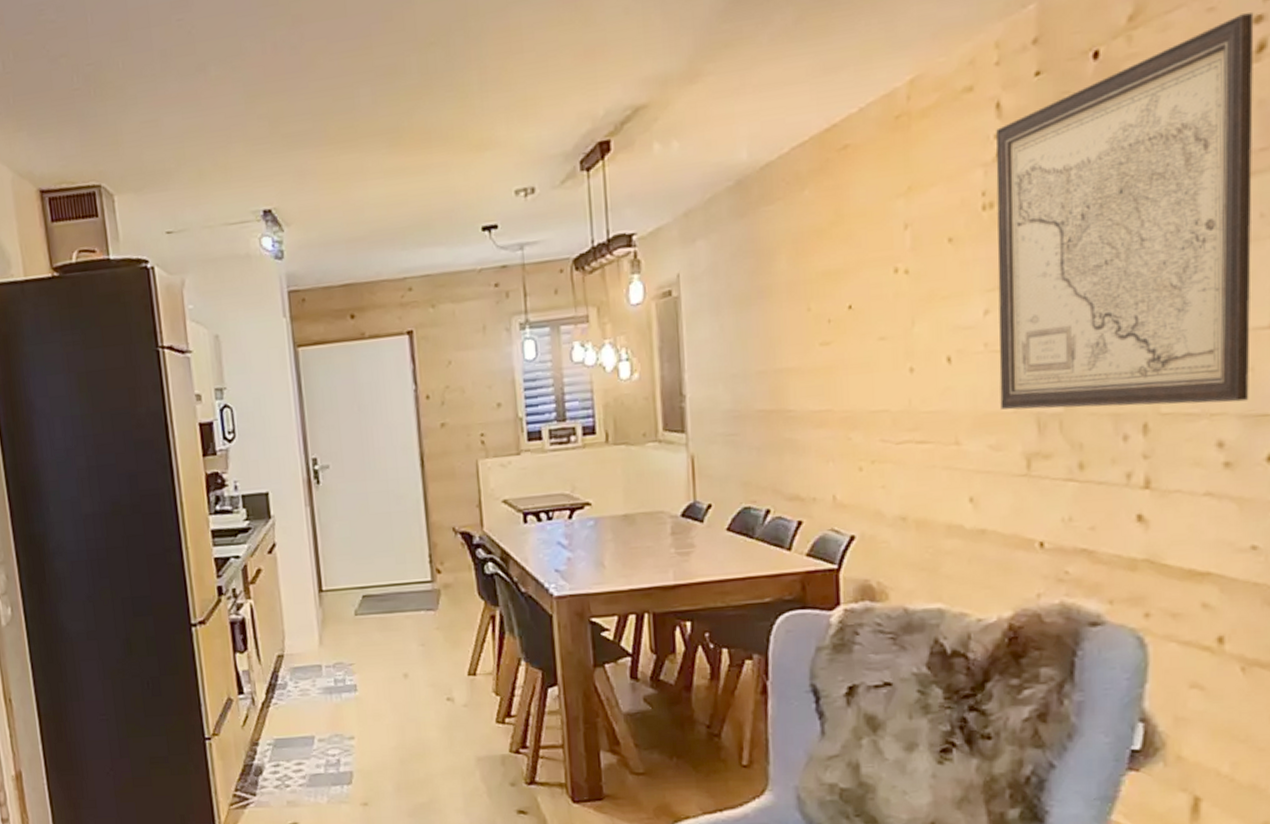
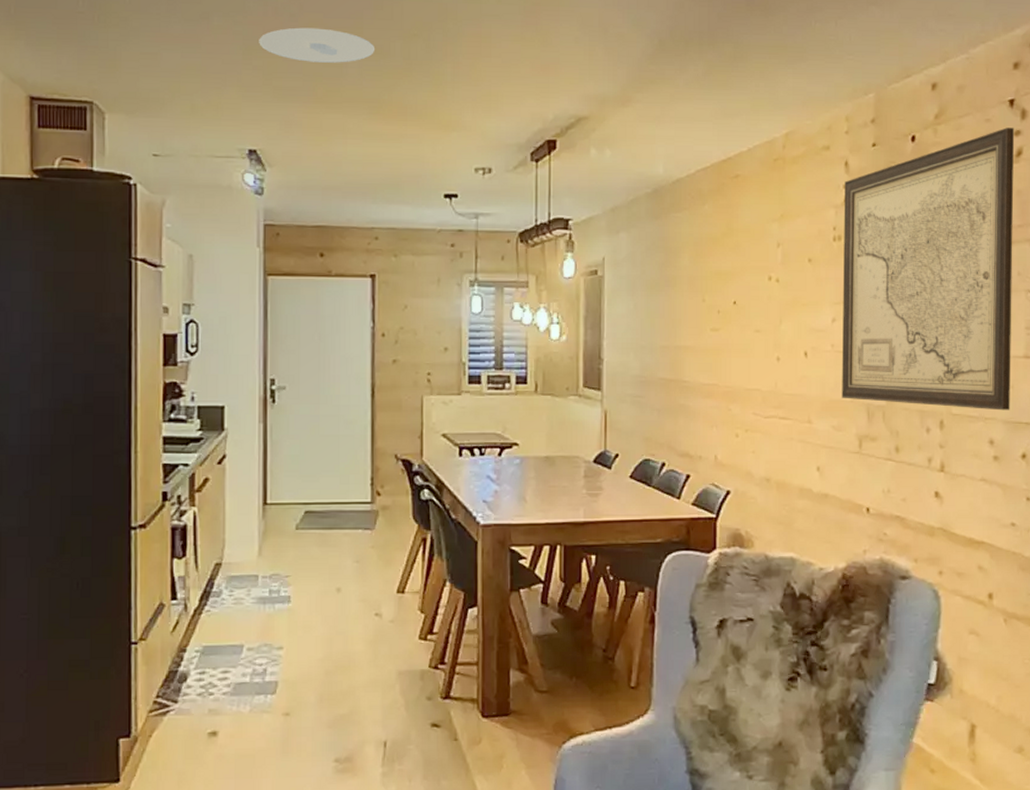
recessed light: none [260,55,388,100] -> present [259,27,374,63]

